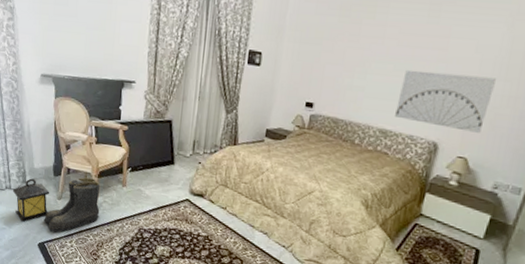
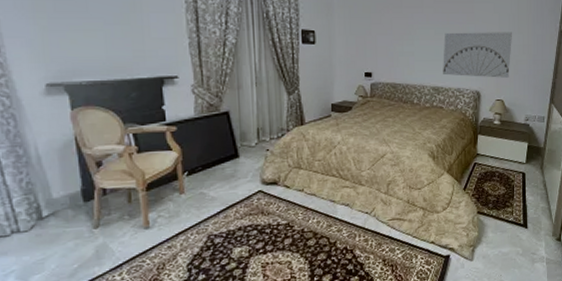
lantern: present [12,178,50,223] -> none [22,212,83,270]
boots: present [44,177,100,233] -> none [77,193,155,270]

